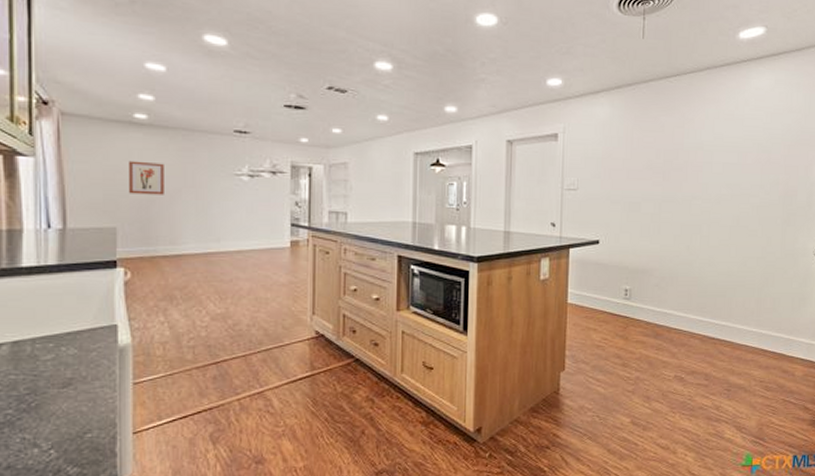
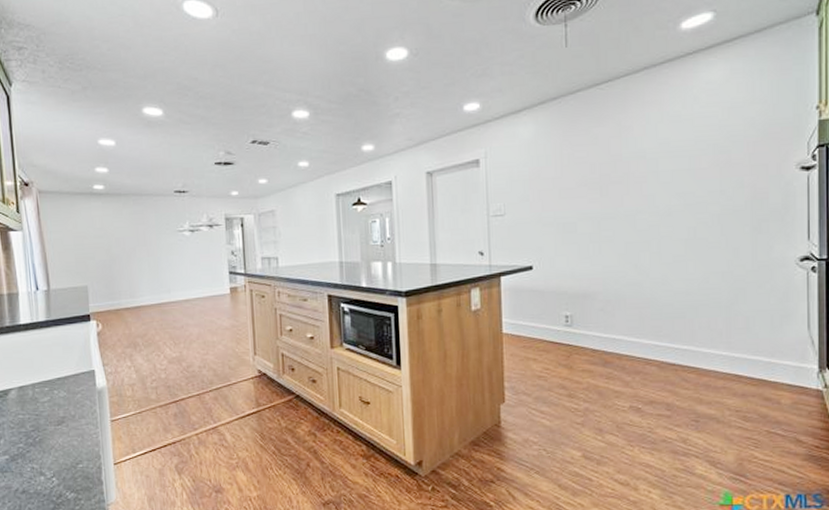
wall art: present [128,160,164,195] -> none [92,226,122,256]

